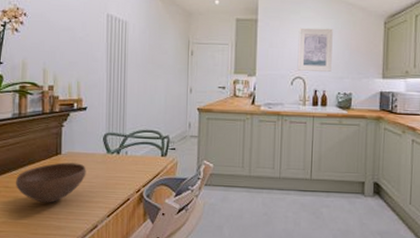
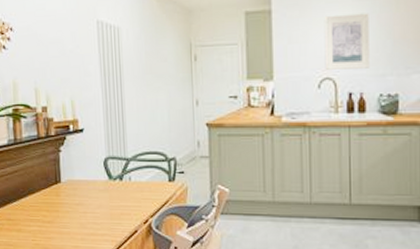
bowl: present [15,162,86,203] -> none [17,191,89,237]

